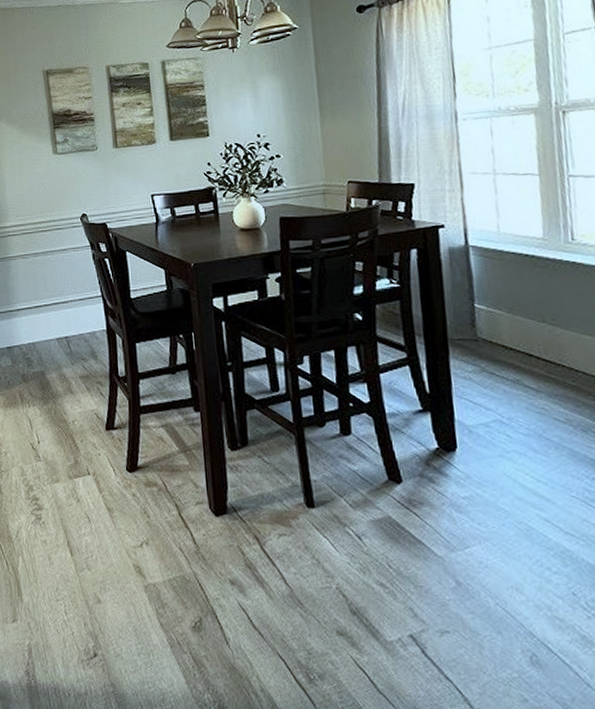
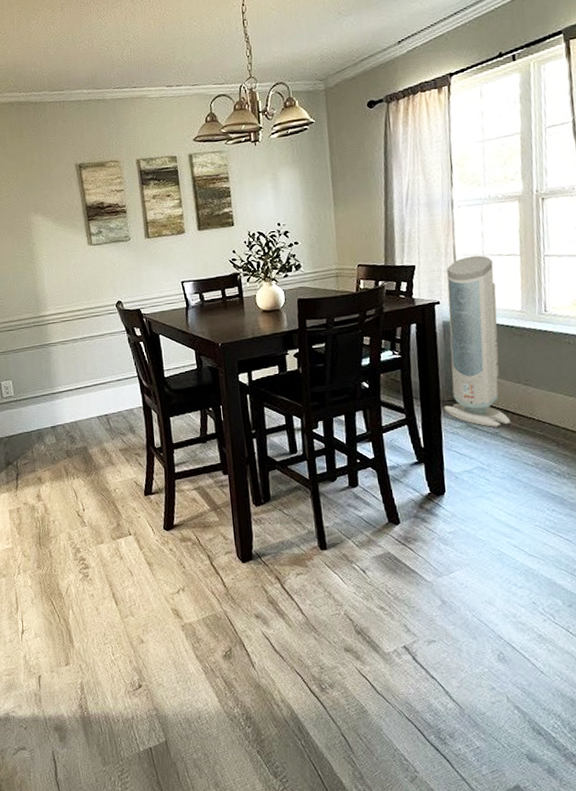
air purifier: none [451,173,536,373] -> present [444,255,511,427]

